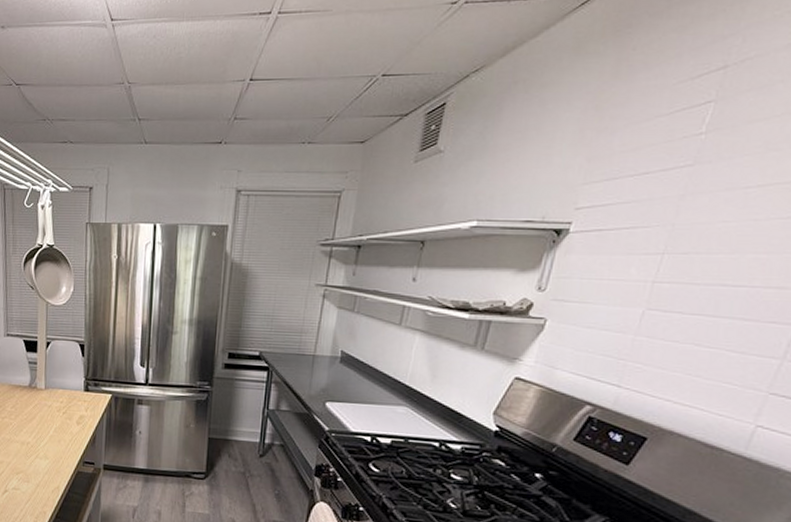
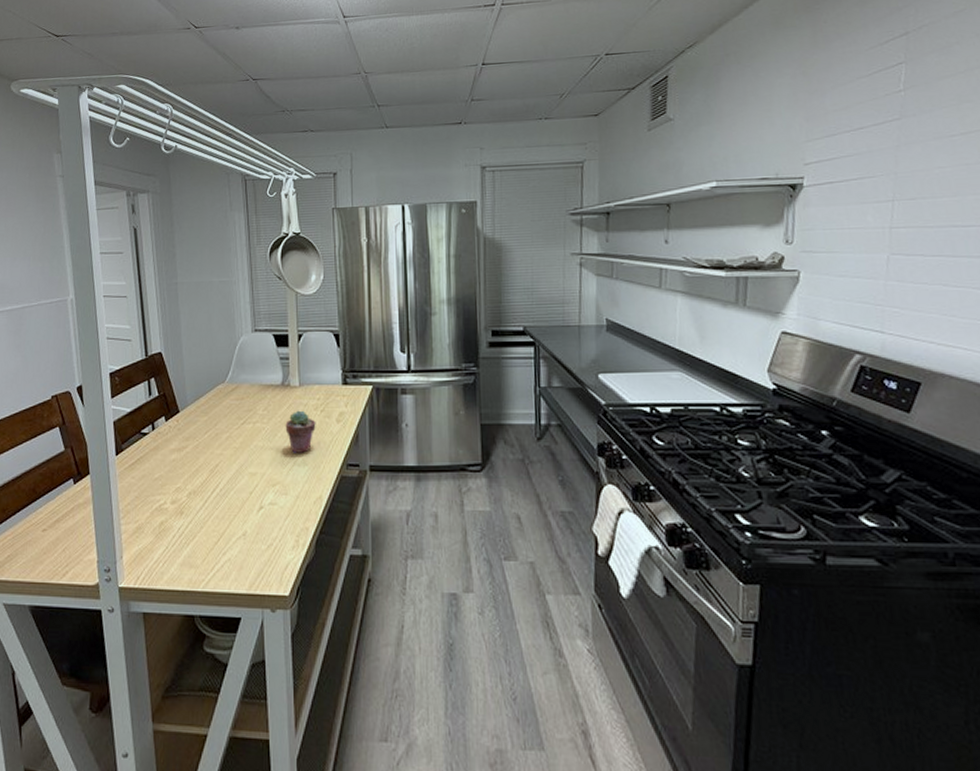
potted succulent: none [30,410,58,448] -> present [285,410,316,453]

